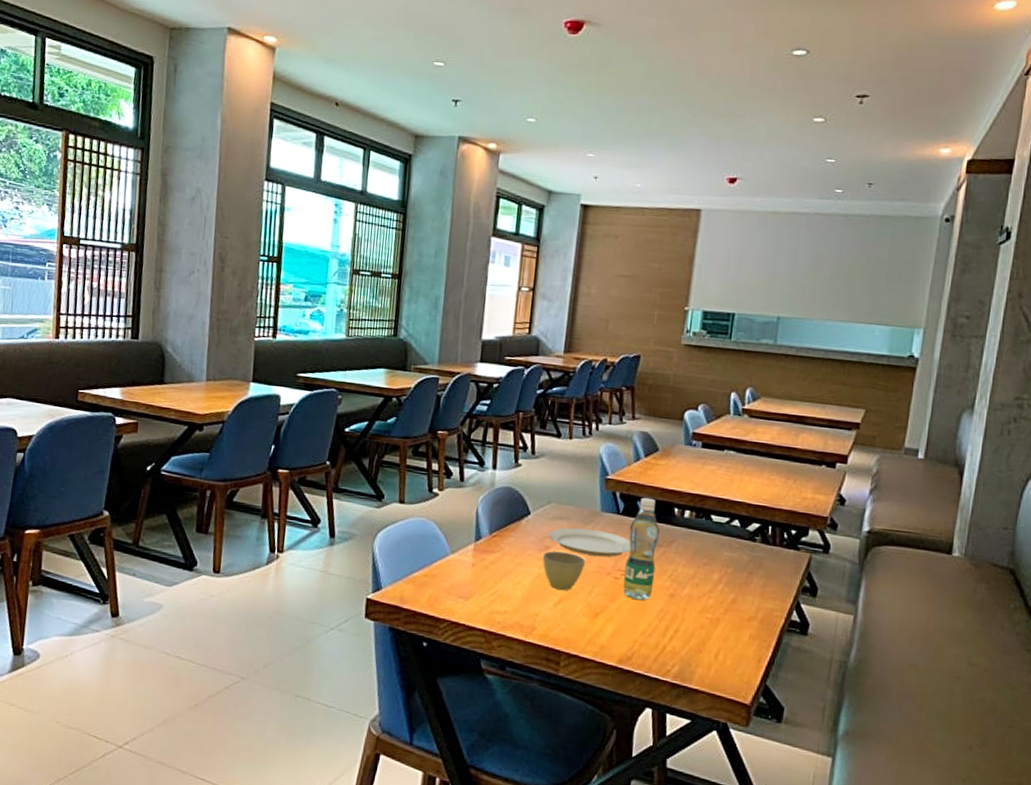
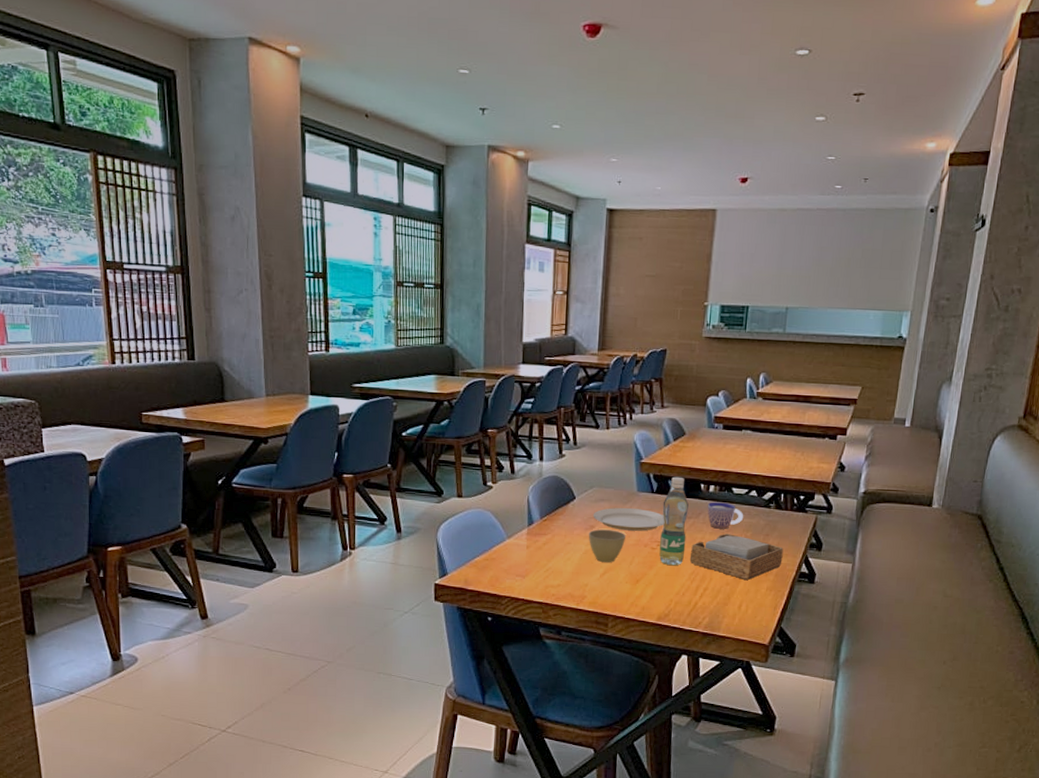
napkin holder: none [658,567,771,624] -> present [689,534,784,580]
cup: none [680,529,724,562] -> present [707,502,744,529]

